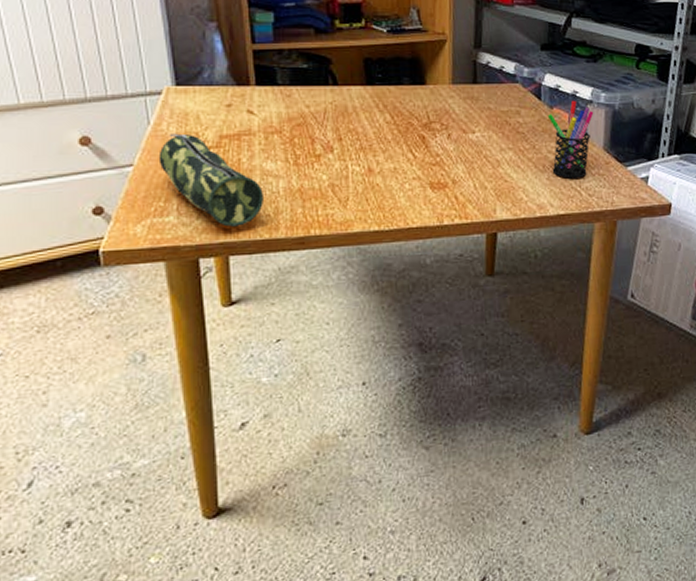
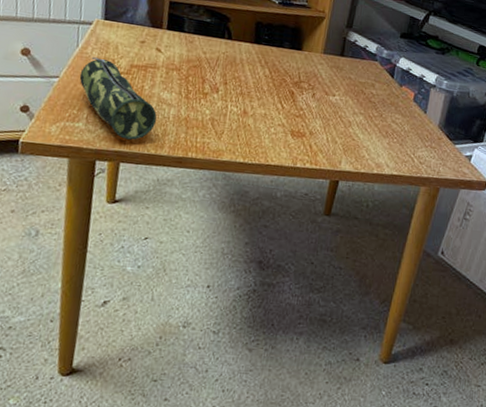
pen holder: present [547,100,594,179] -> none [393,82,435,148]

